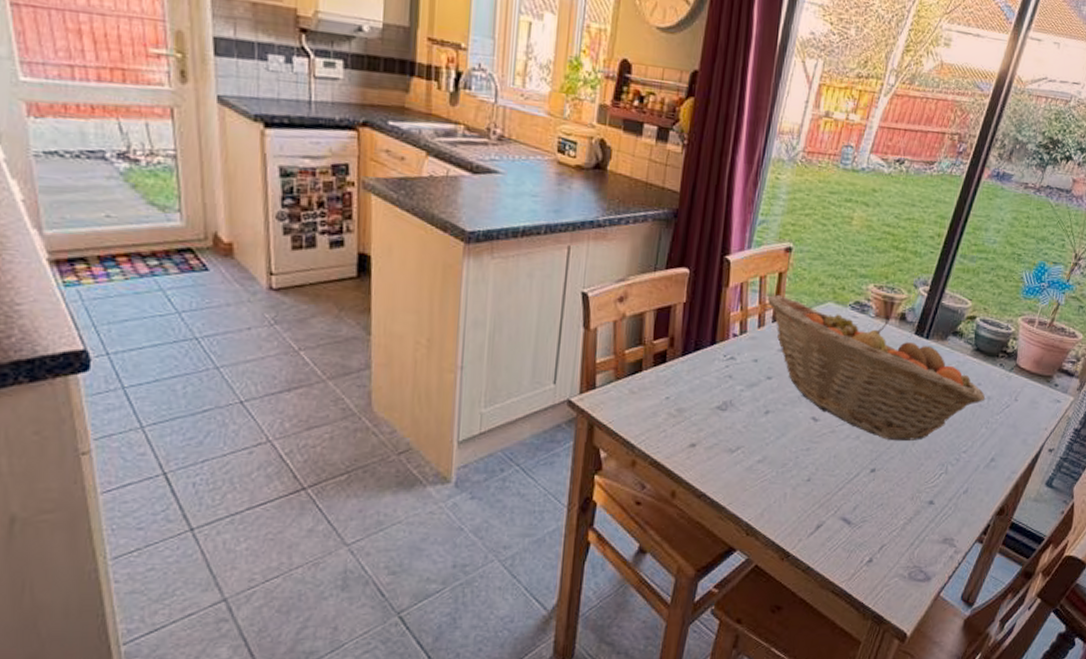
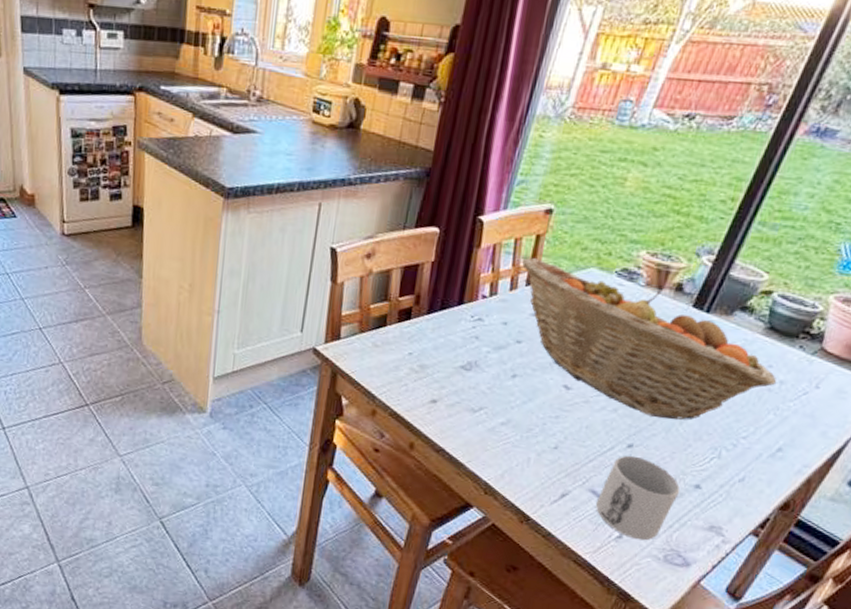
mug: none [848,479,917,561] -> present [596,455,680,541]

